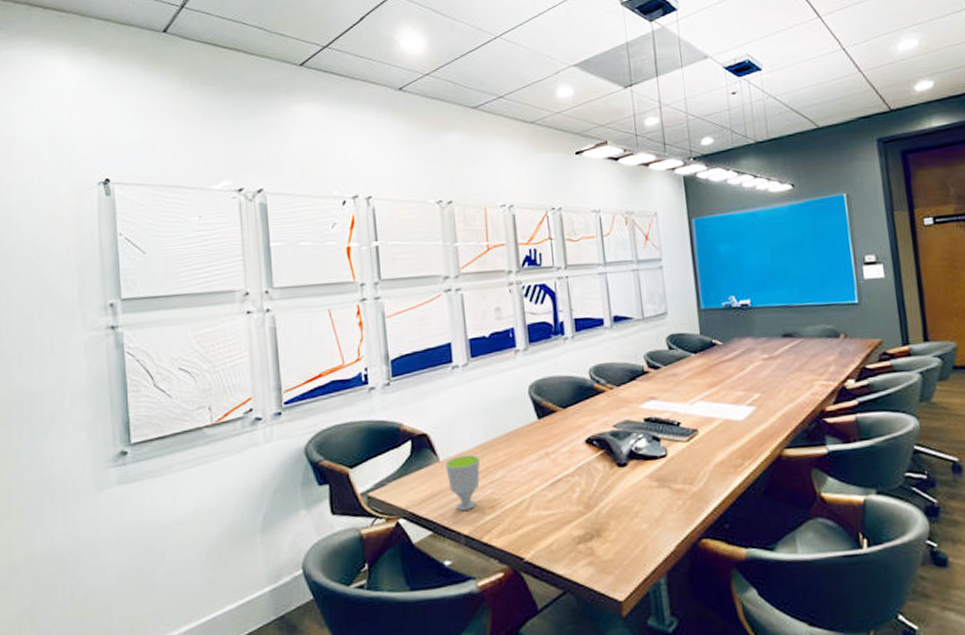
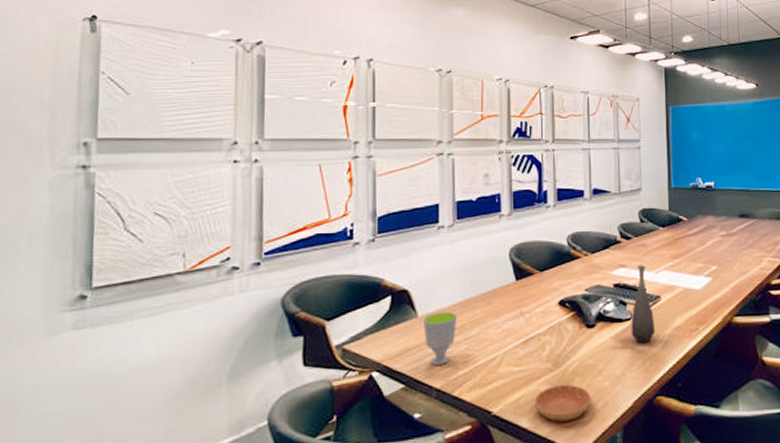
saucer: none [567,528,630,568] -> present [534,384,592,422]
bottle: none [666,396,695,482] -> present [631,265,656,343]

